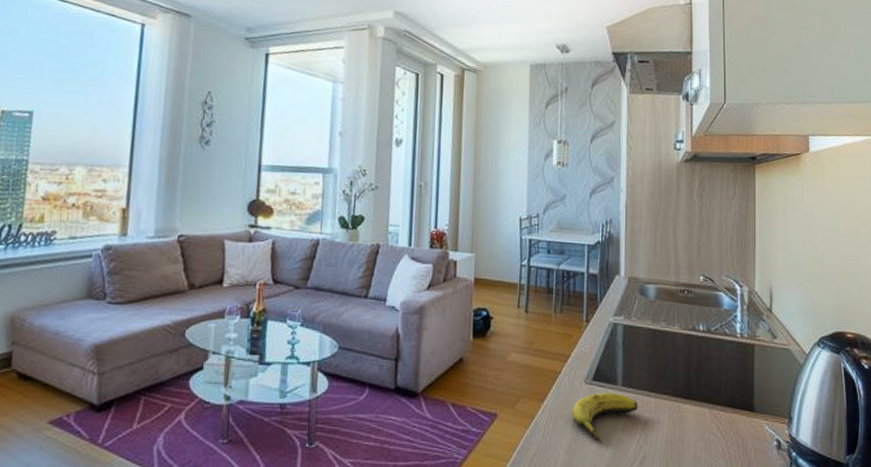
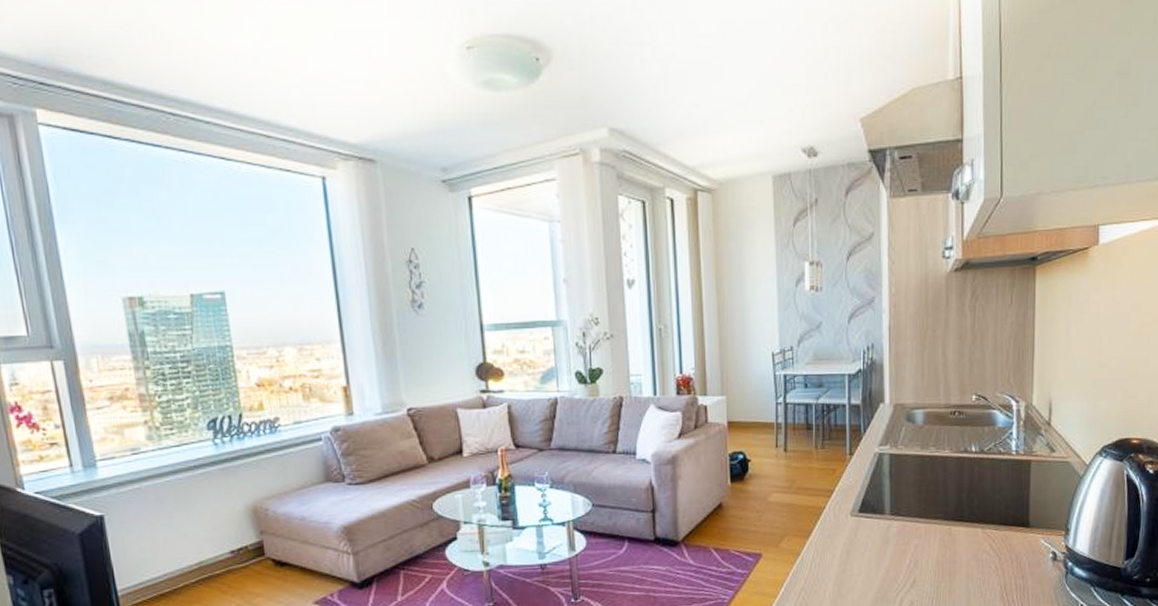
banana: present [571,392,639,443] -> none [838,522,908,572]

